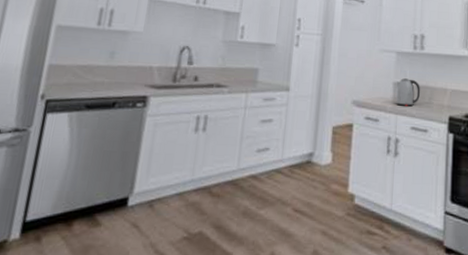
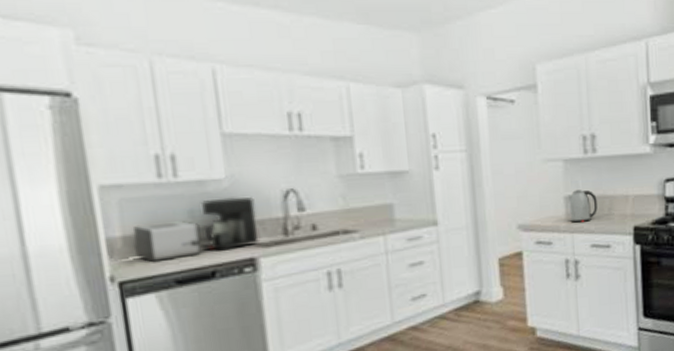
toaster: none [65,57,115,89] -> present [132,221,202,263]
coffee maker: none [111,46,159,88] -> present [200,197,259,252]

